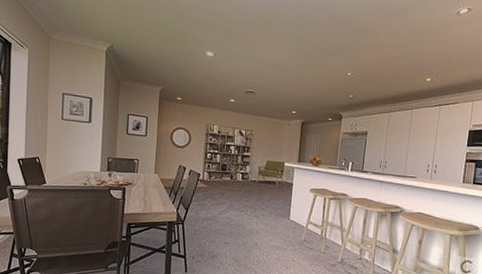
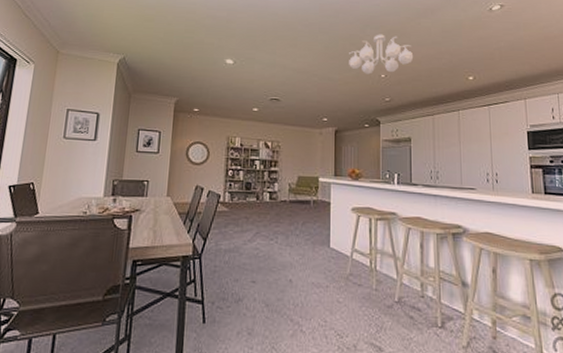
ceiling light fixture: none [319,33,380,72] -> present [349,34,414,75]

